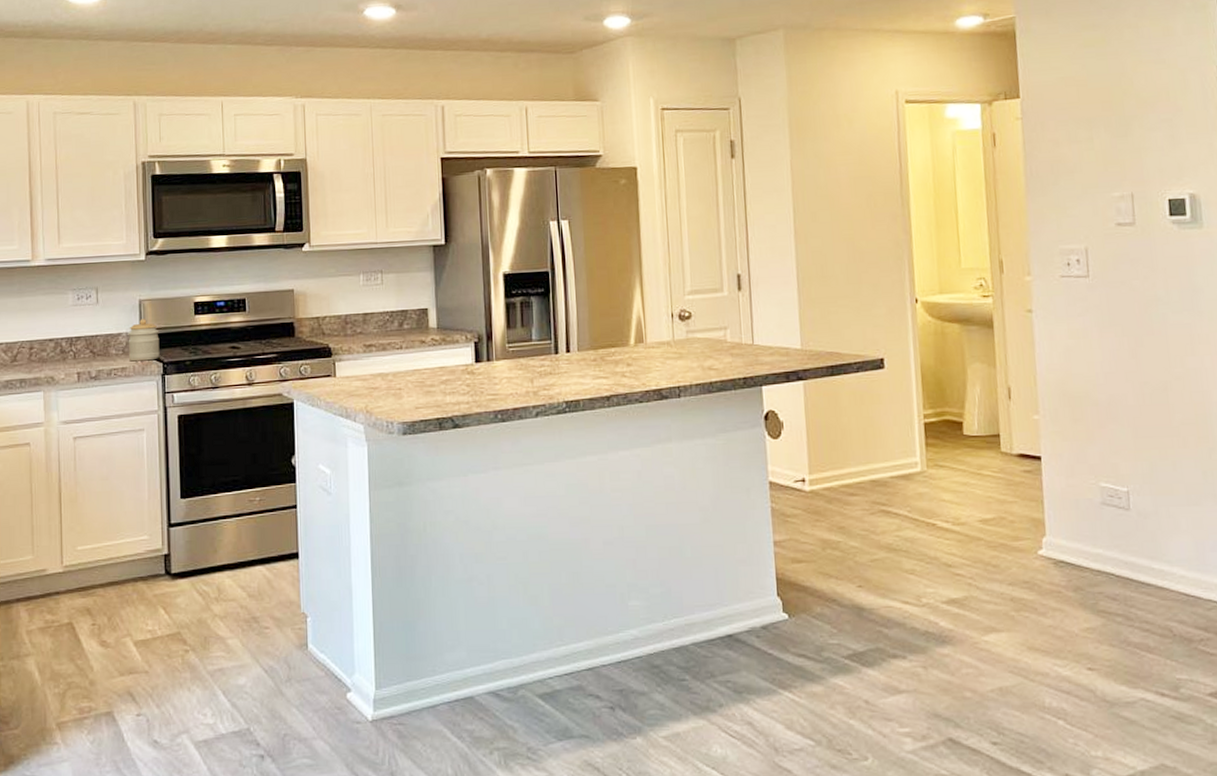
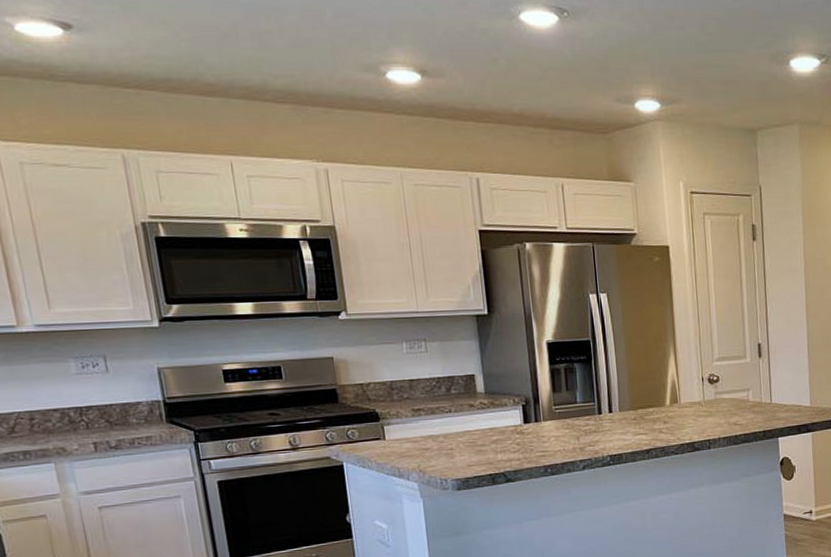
jar: present [128,319,160,362] -> none [148,387,190,430]

